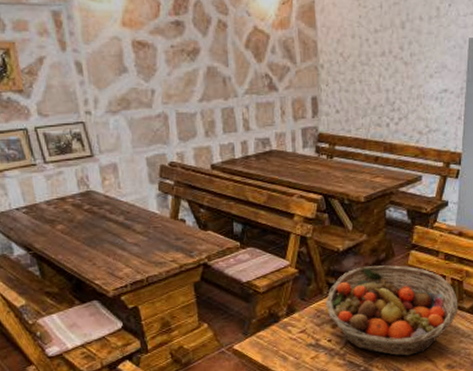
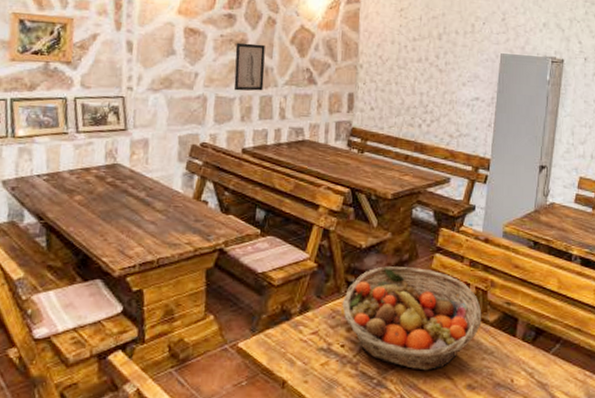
wall art: none [188,52,224,105] -> present [233,42,266,91]

